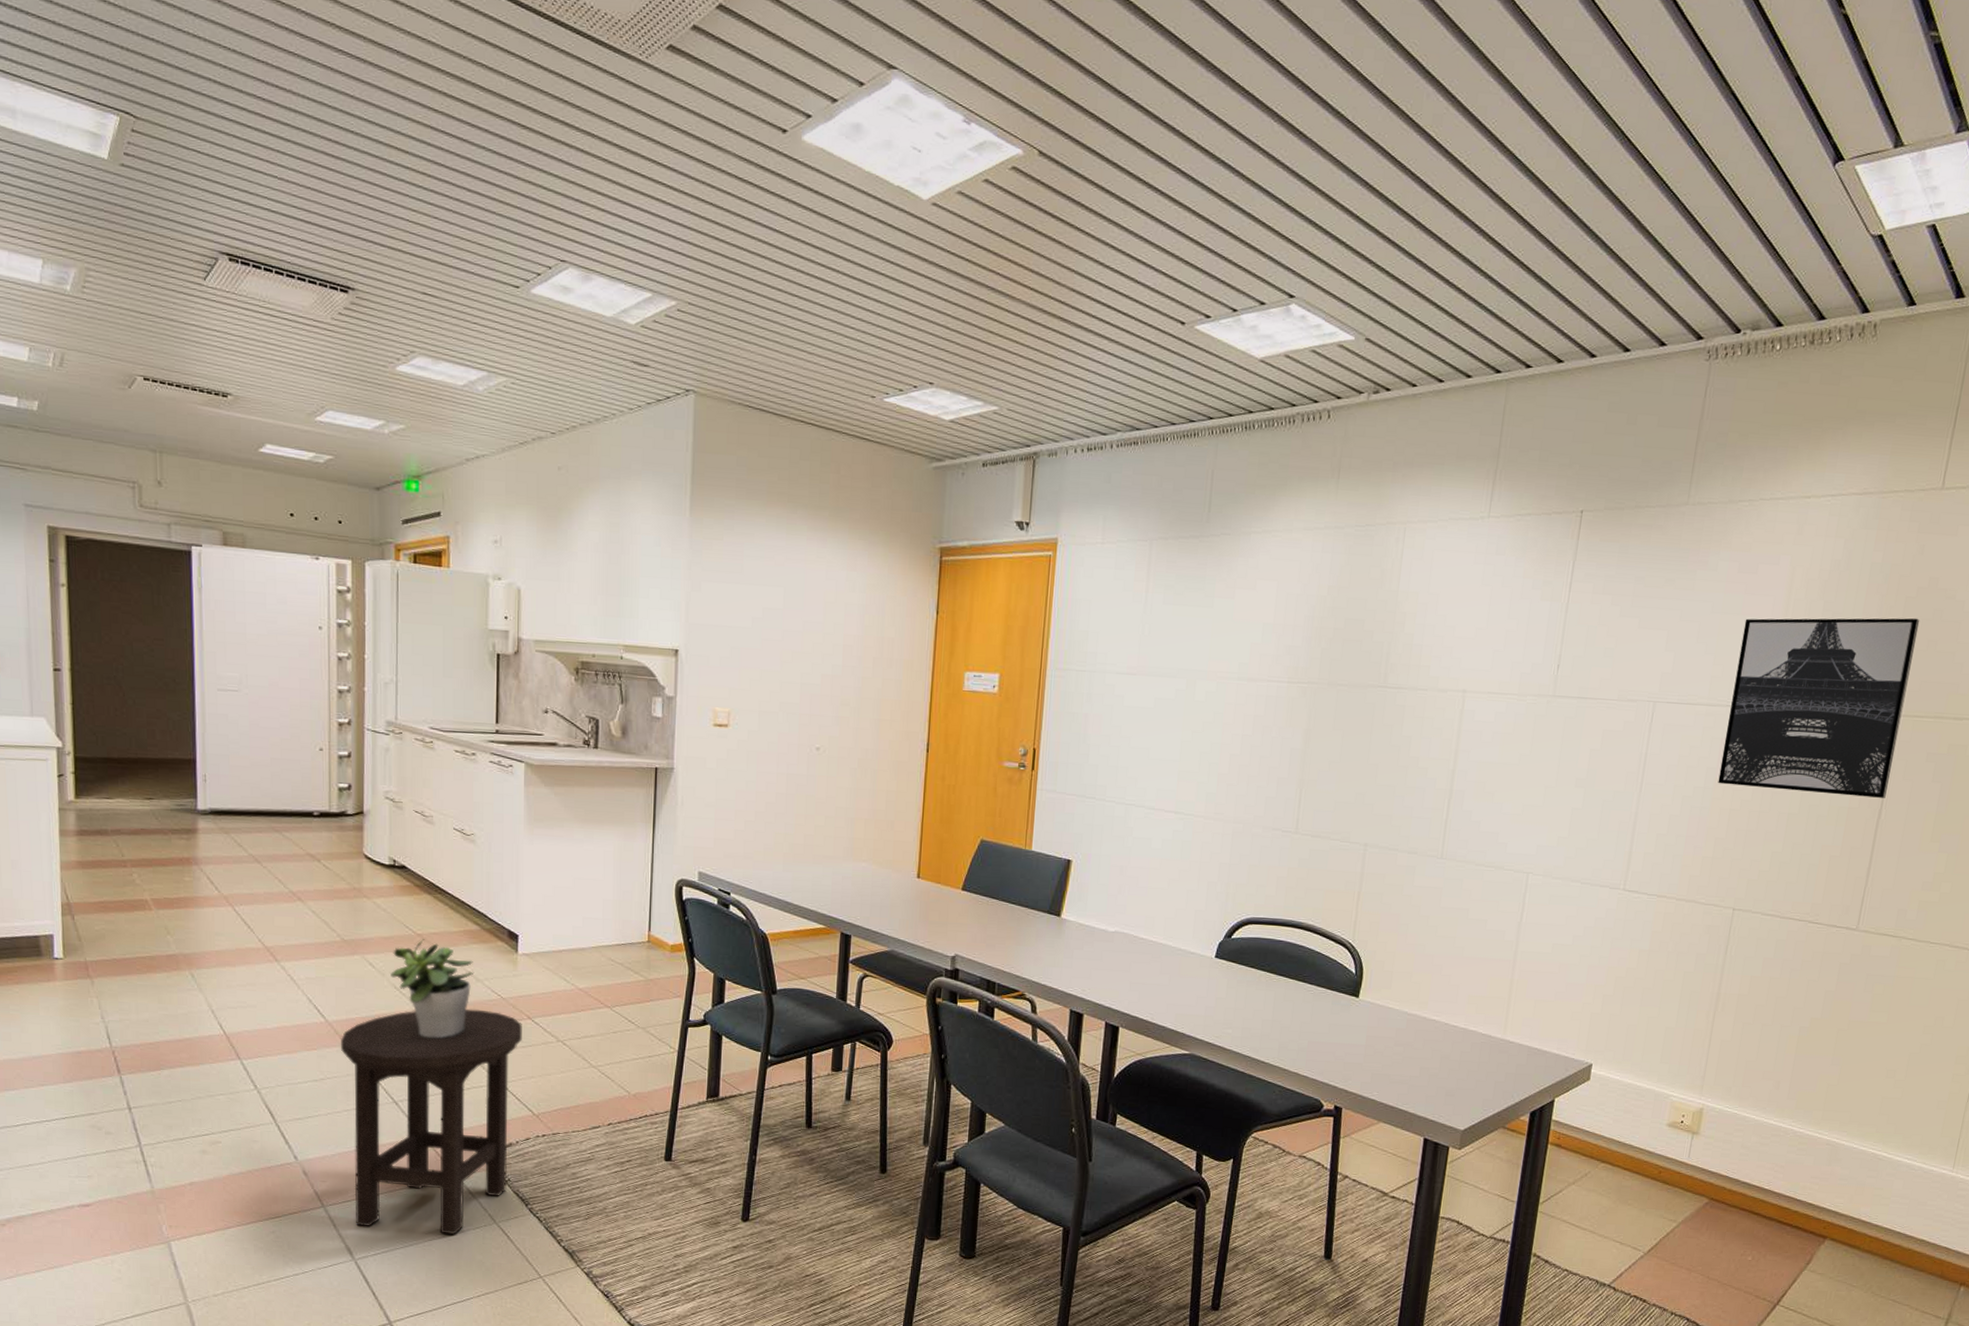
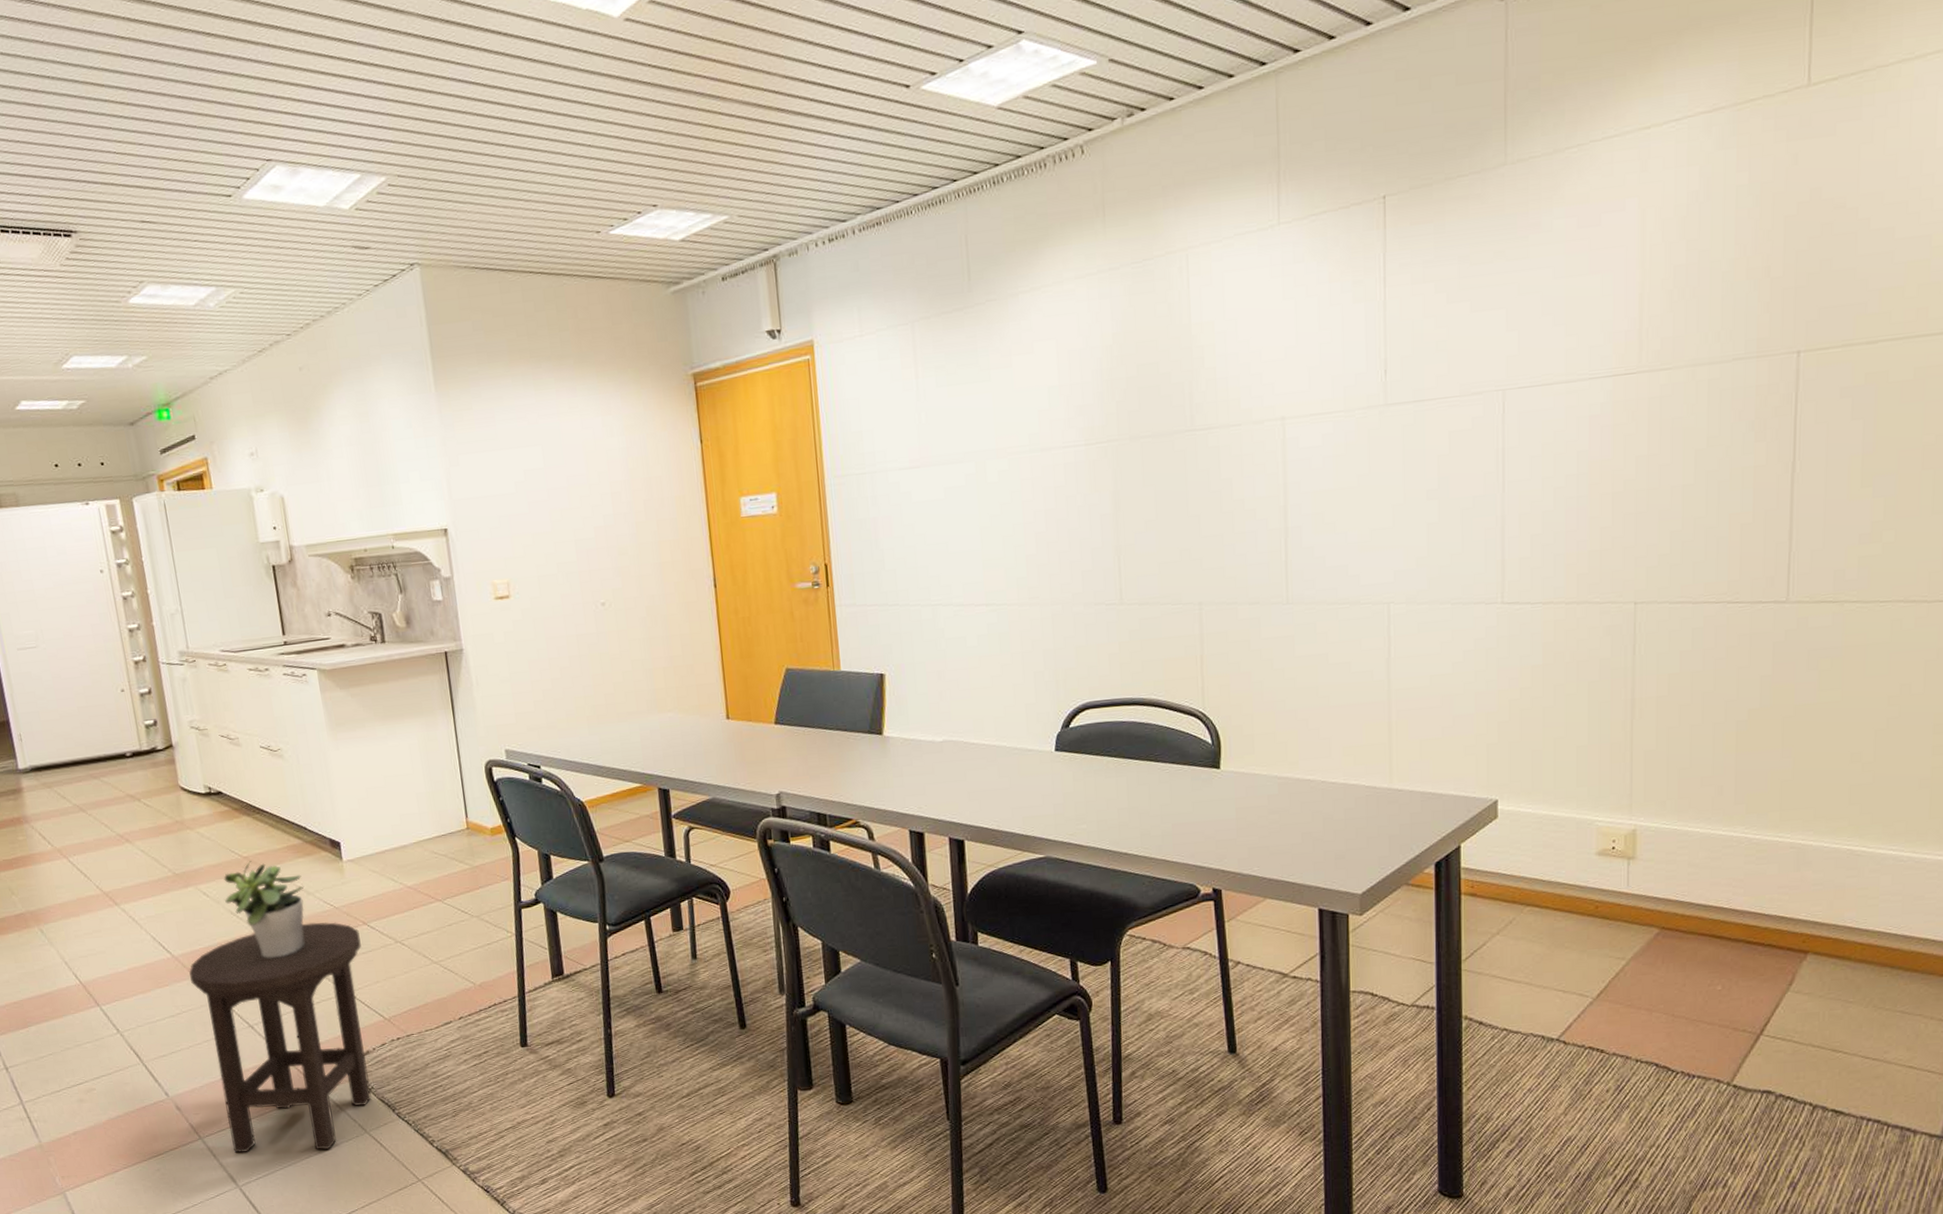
wall art: present [1718,618,1920,798] -> none [1593,237,1807,467]

